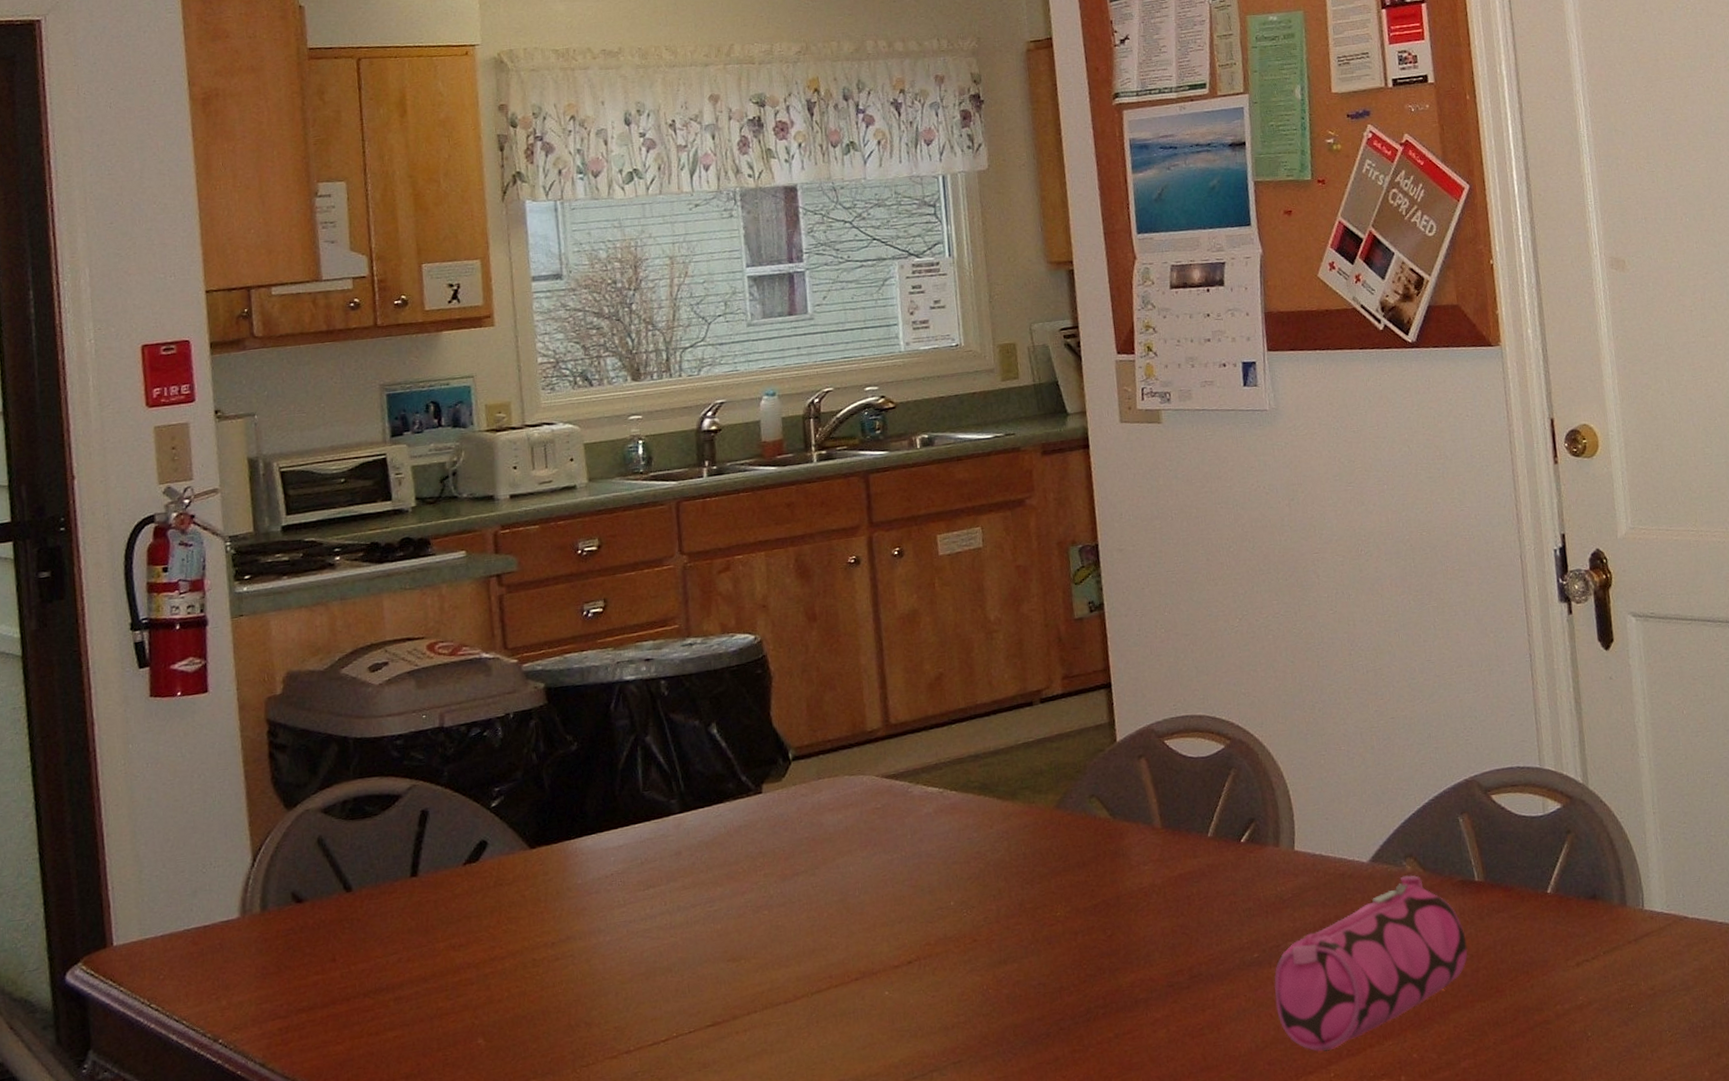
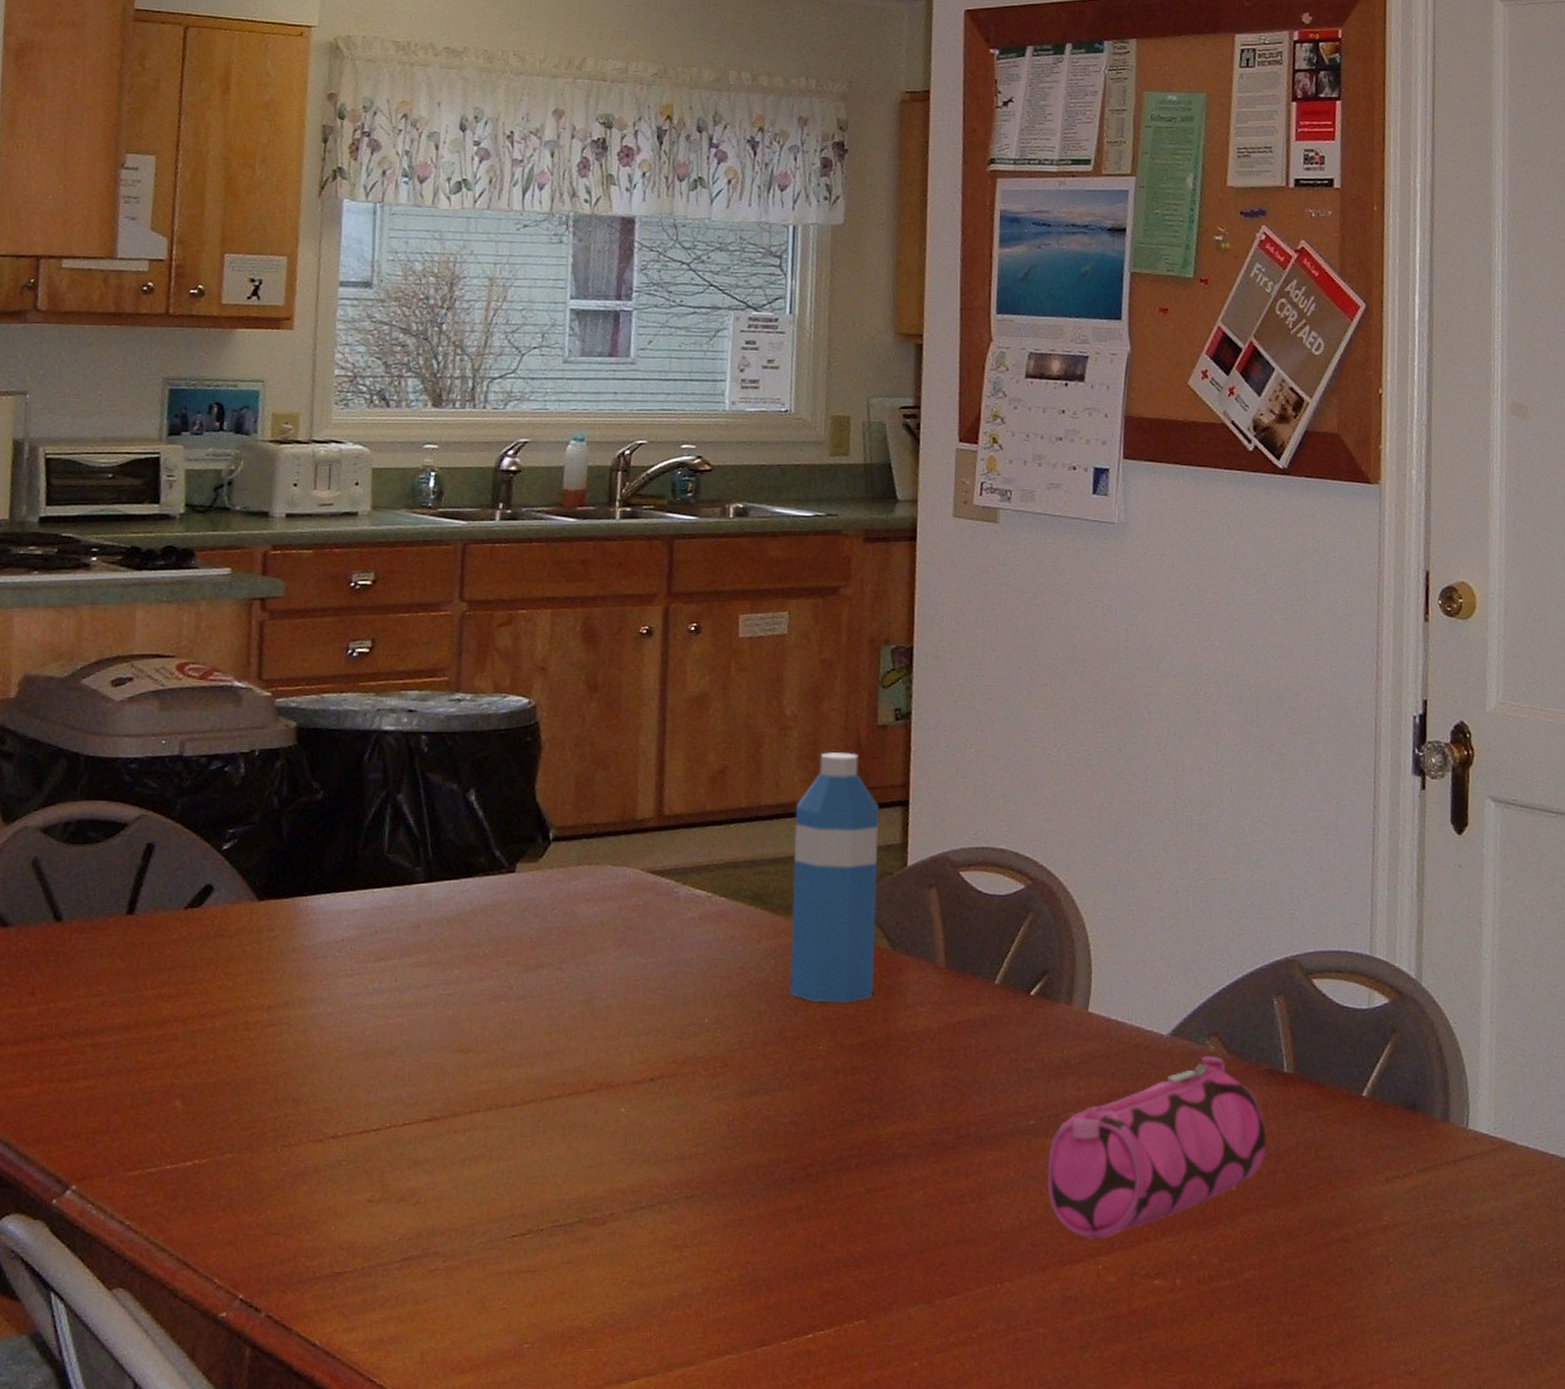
water bottle: none [1009,647,1100,874] -> present [790,752,880,1003]

